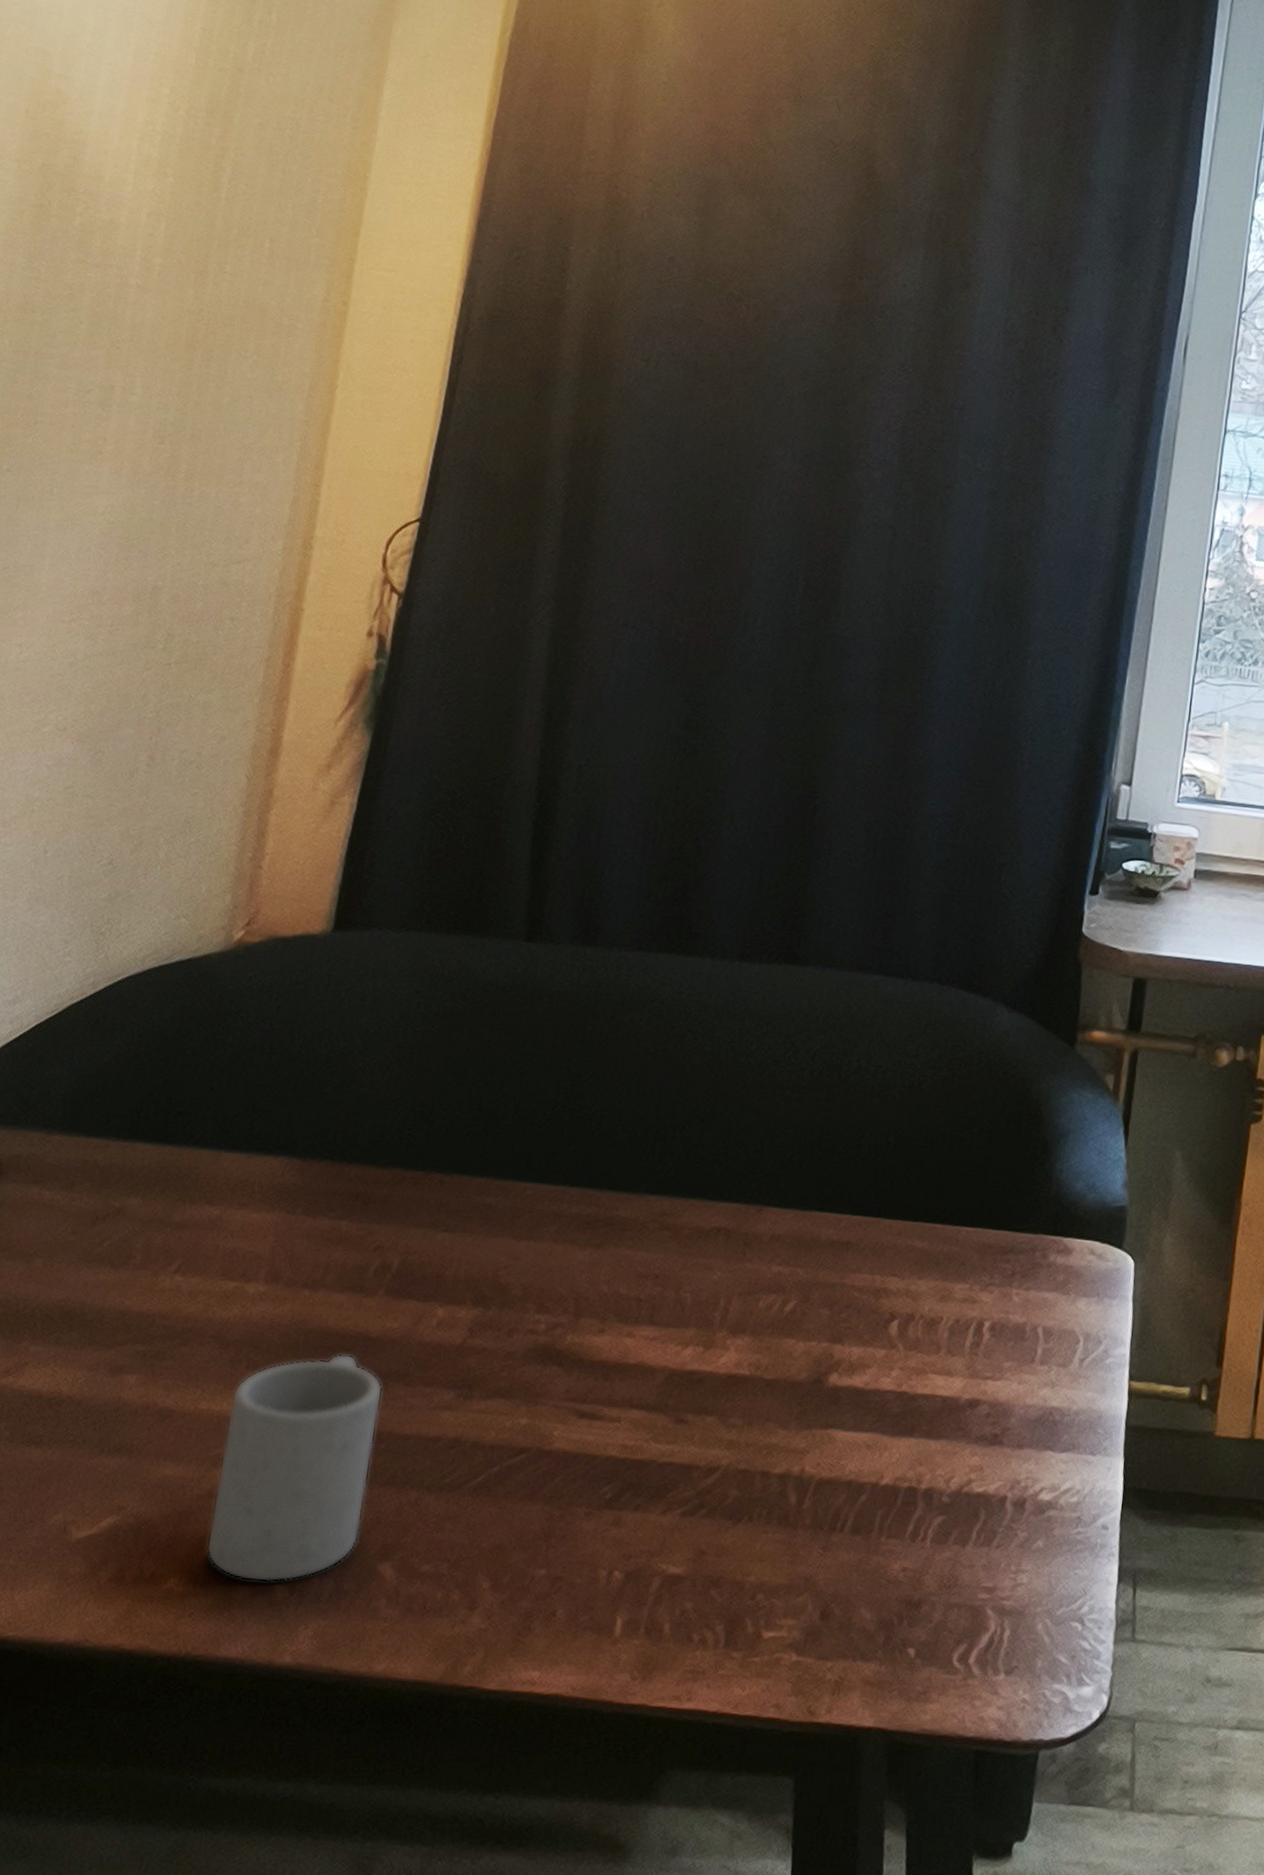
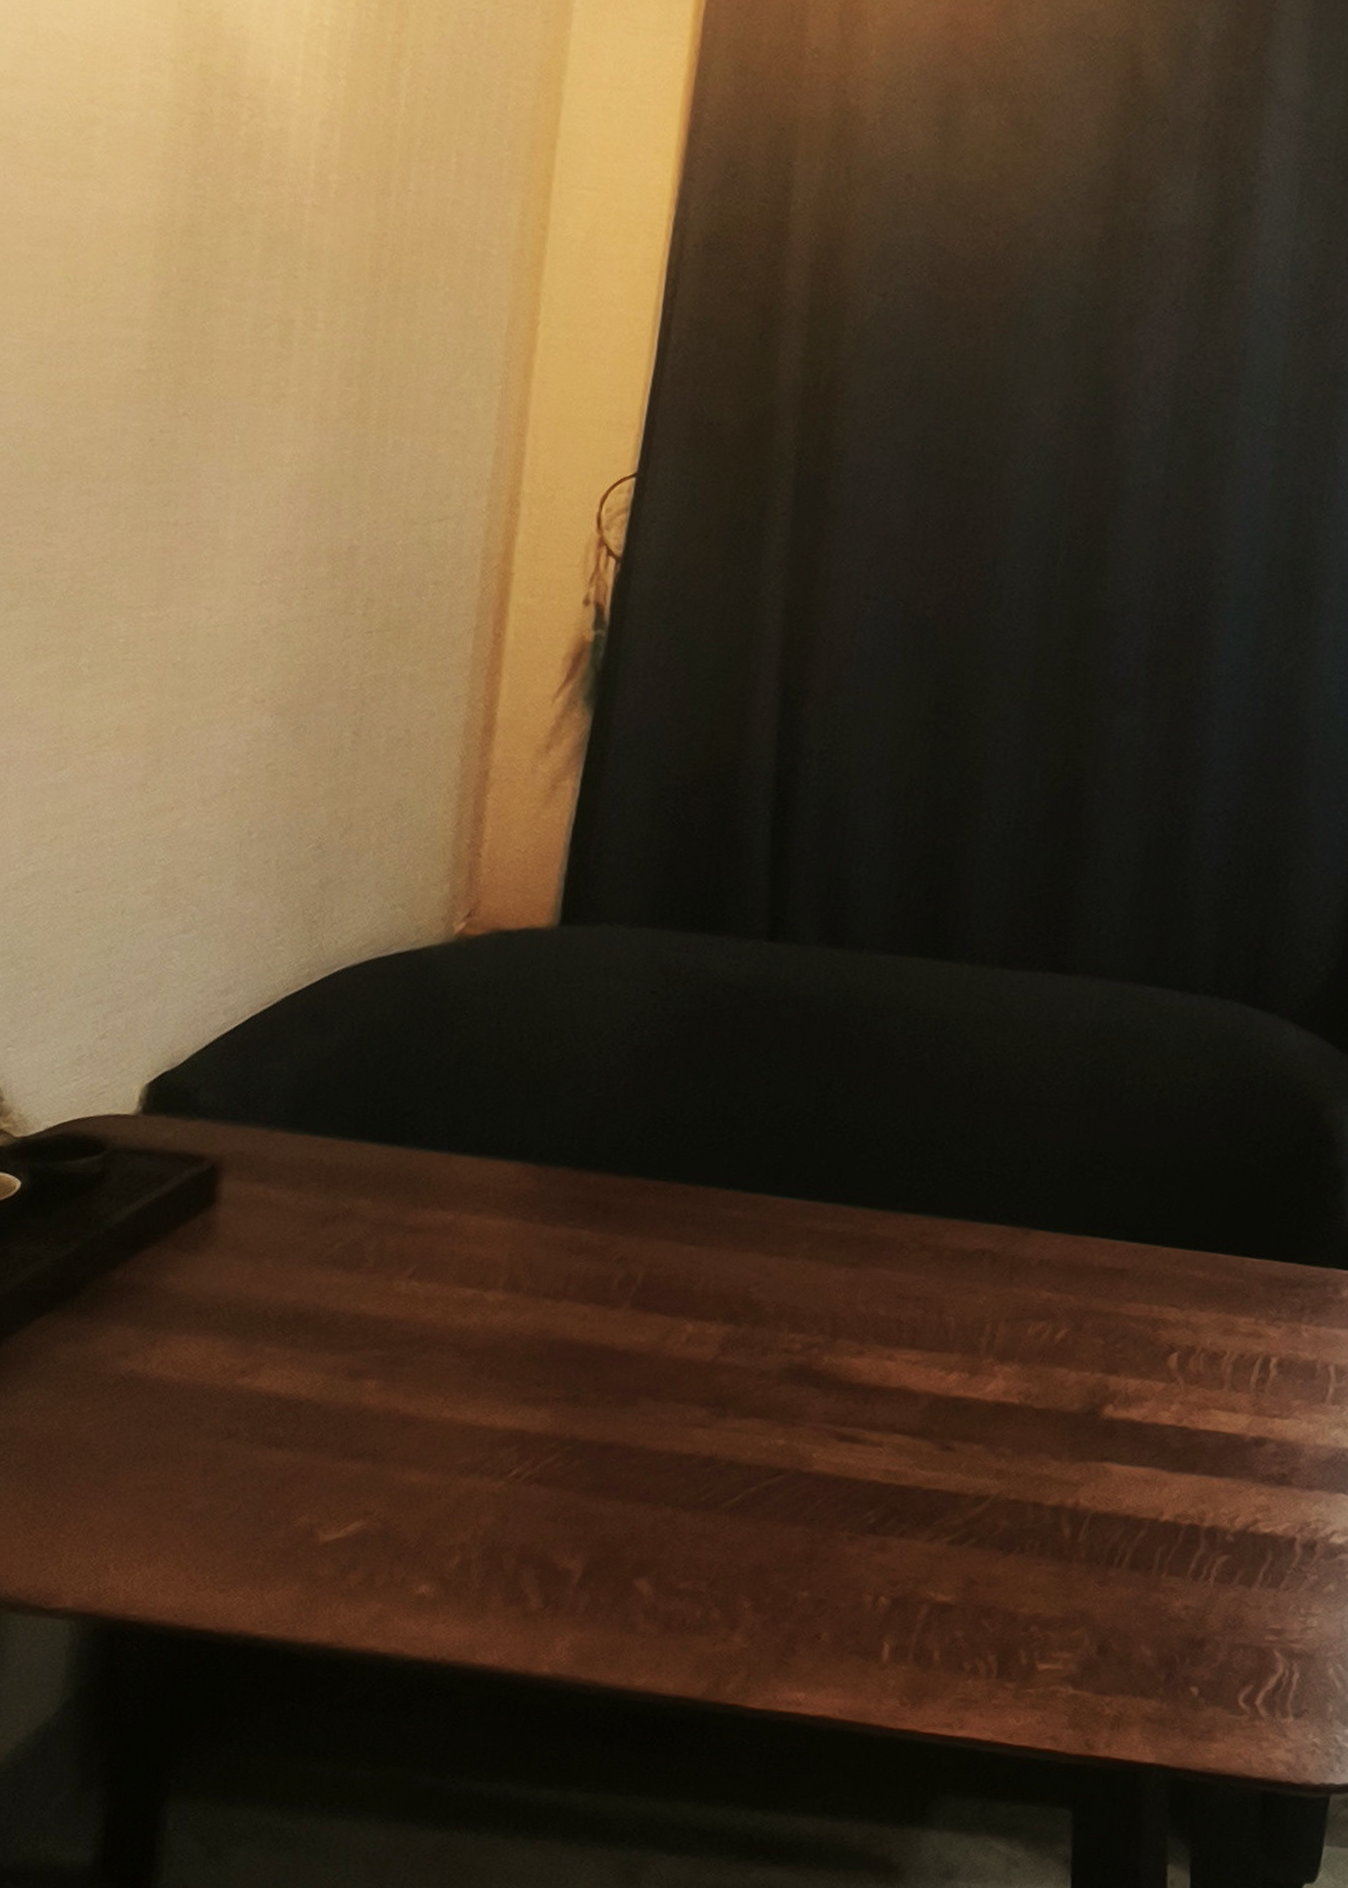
mug: present [206,1353,383,1583] -> none [456,1366,632,1593]

